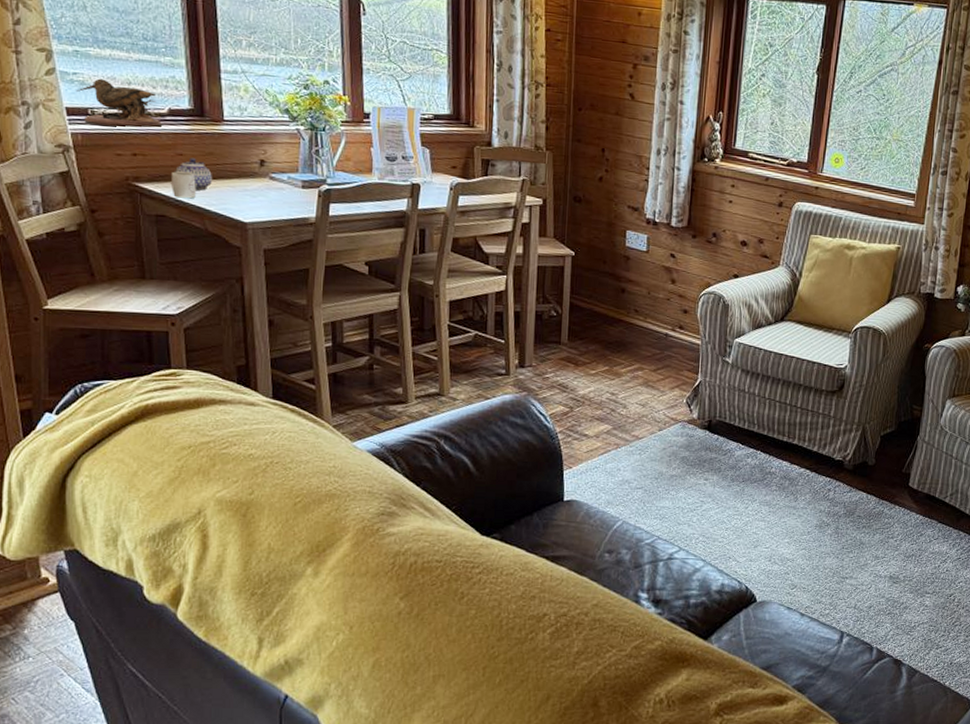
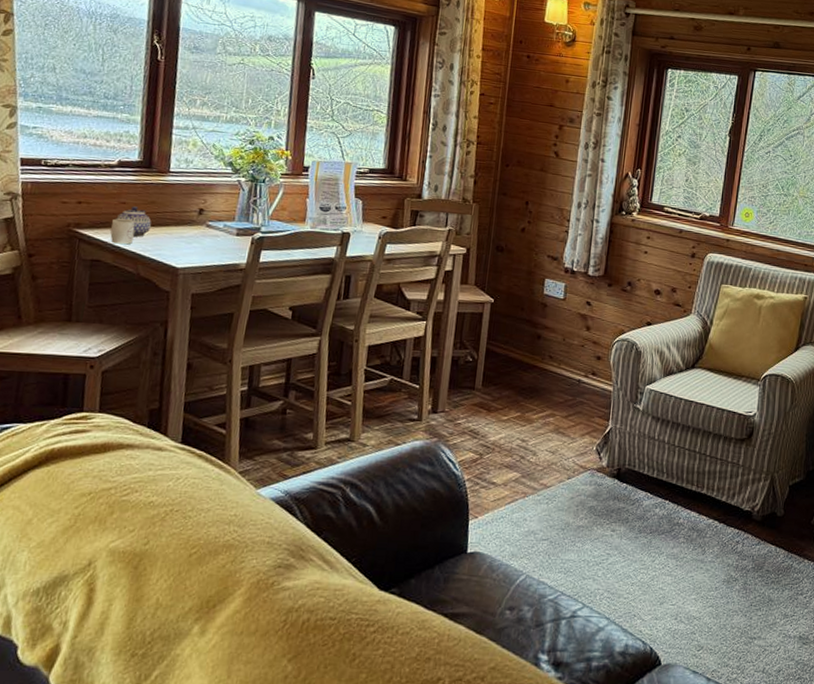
bird figurine: present [76,78,162,129] -> none [33,132,110,178]

